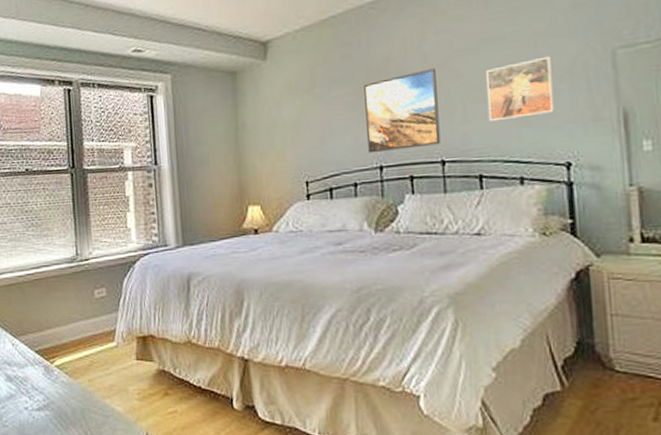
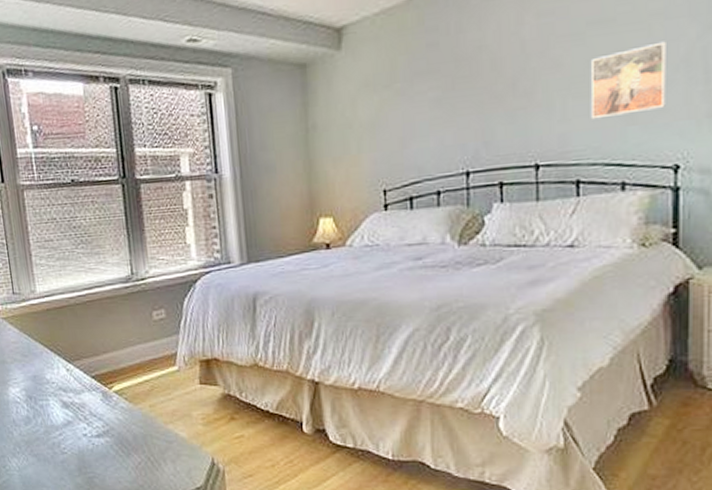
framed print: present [364,67,441,154] -> none [451,56,535,158]

